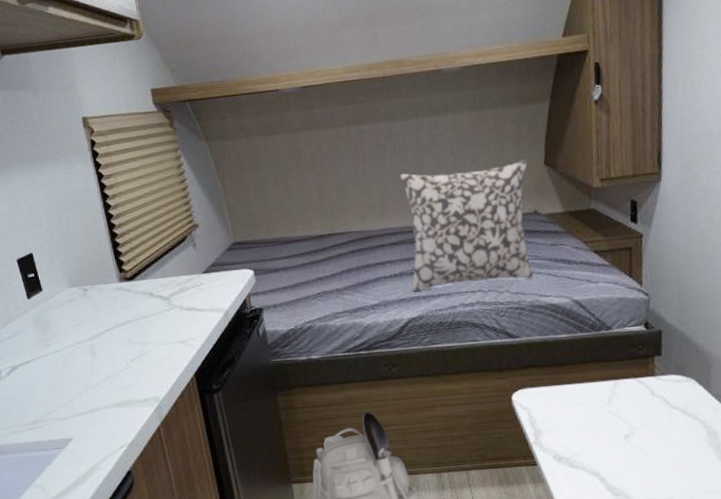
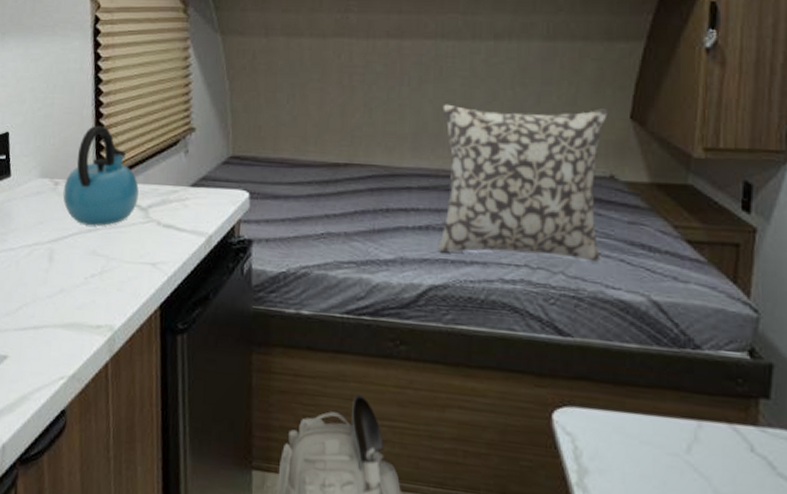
kettle: none [92,234,160,320] -> present [63,125,139,226]

